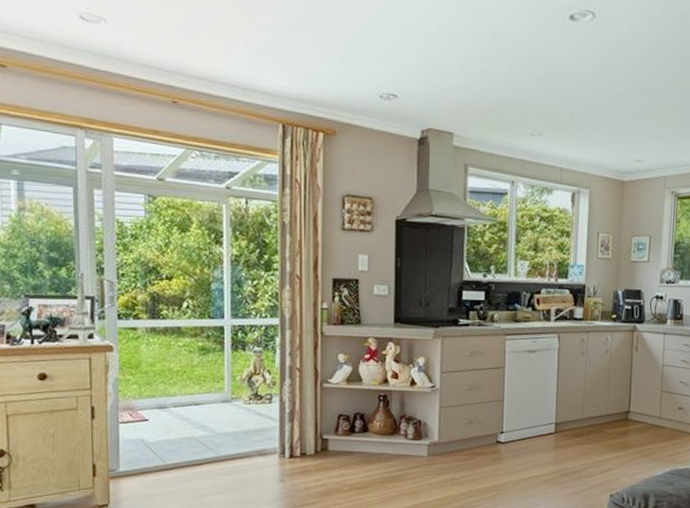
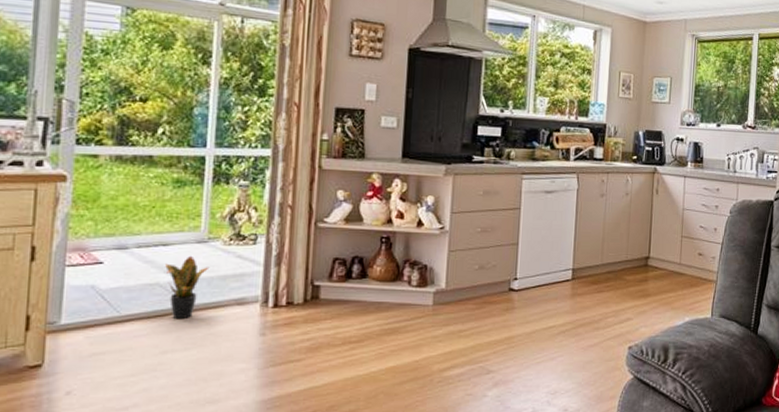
potted plant: none [198,413,235,468] -> present [165,255,210,320]

